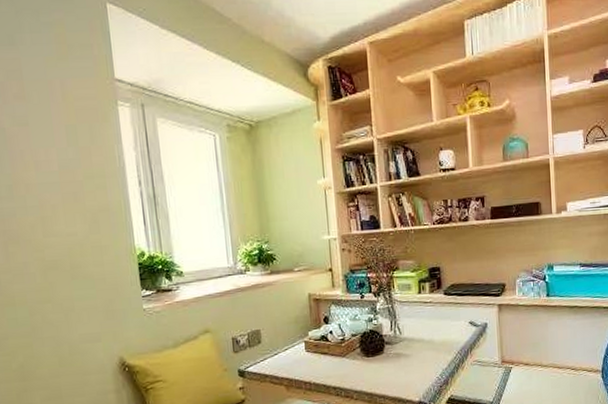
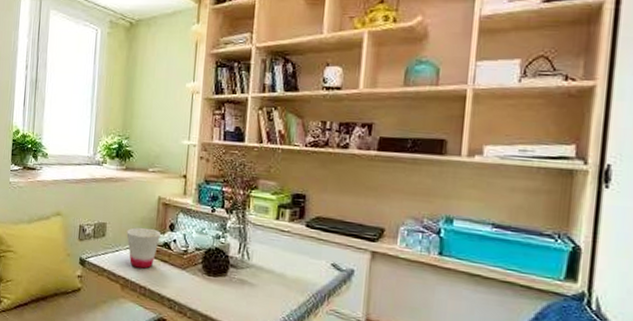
cup: none [282,325,317,366] -> present [126,227,161,269]

